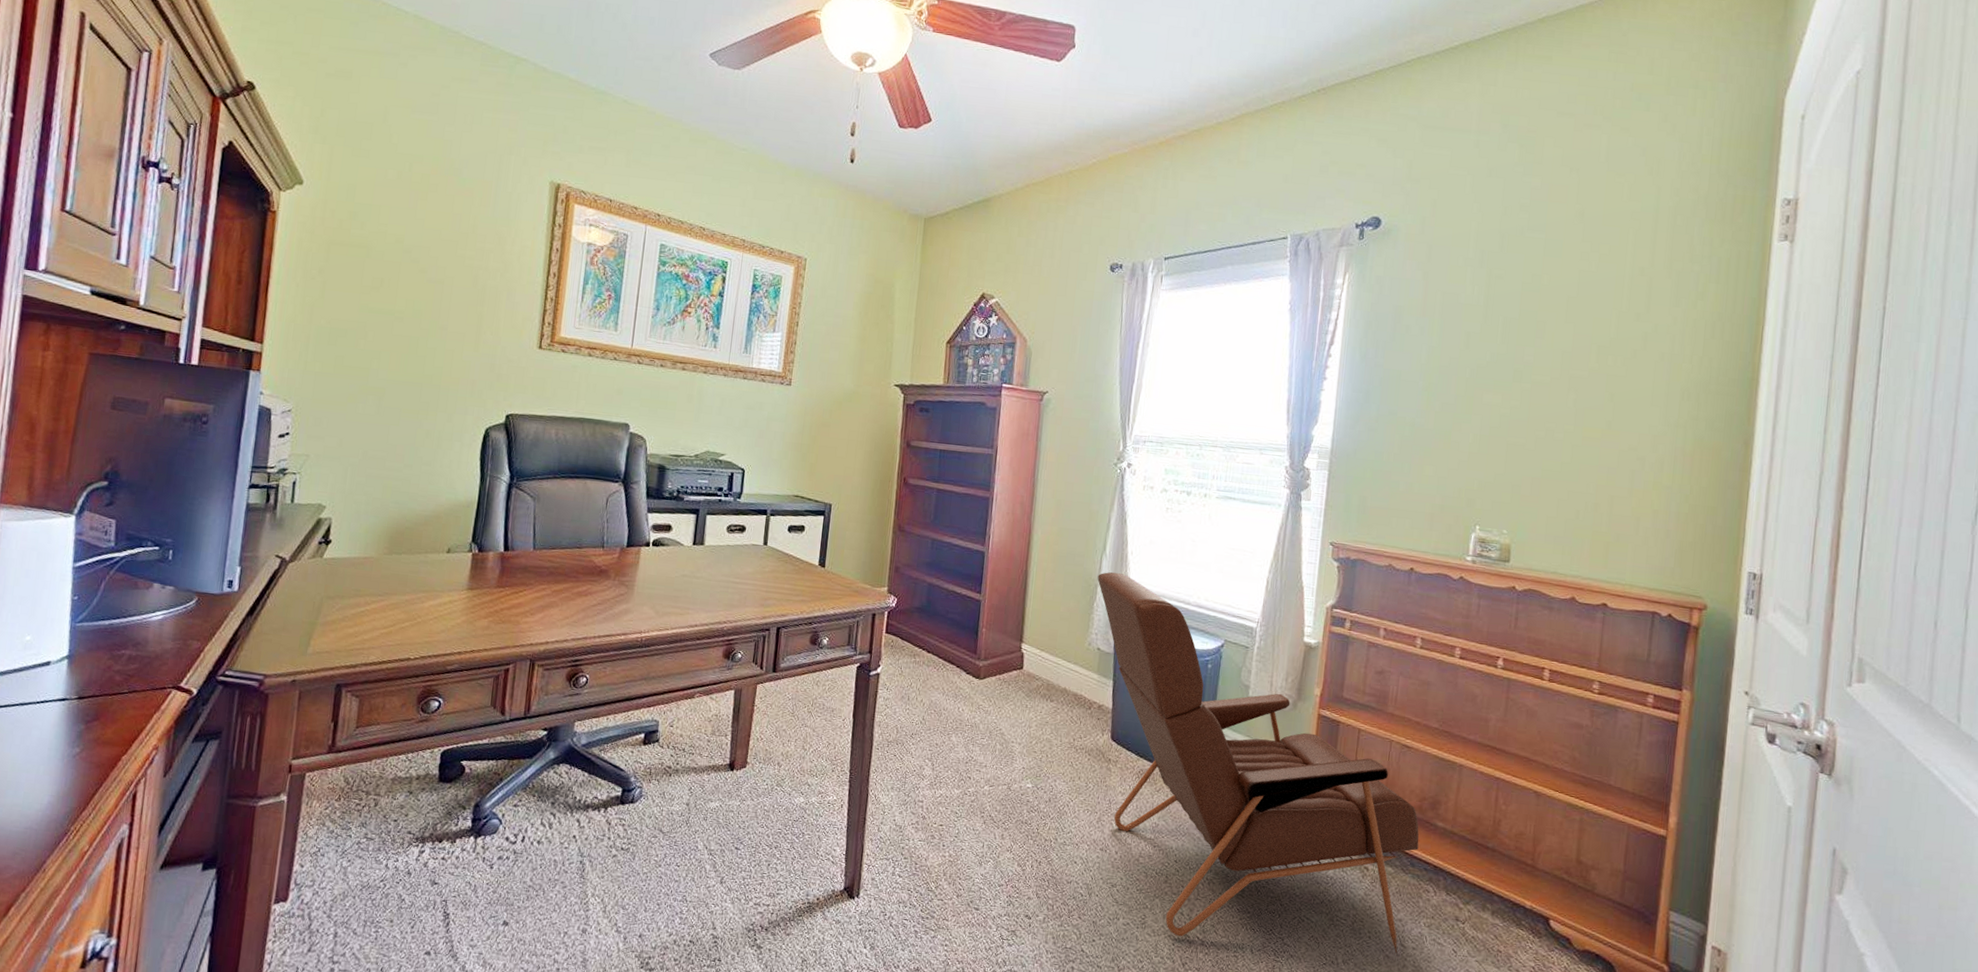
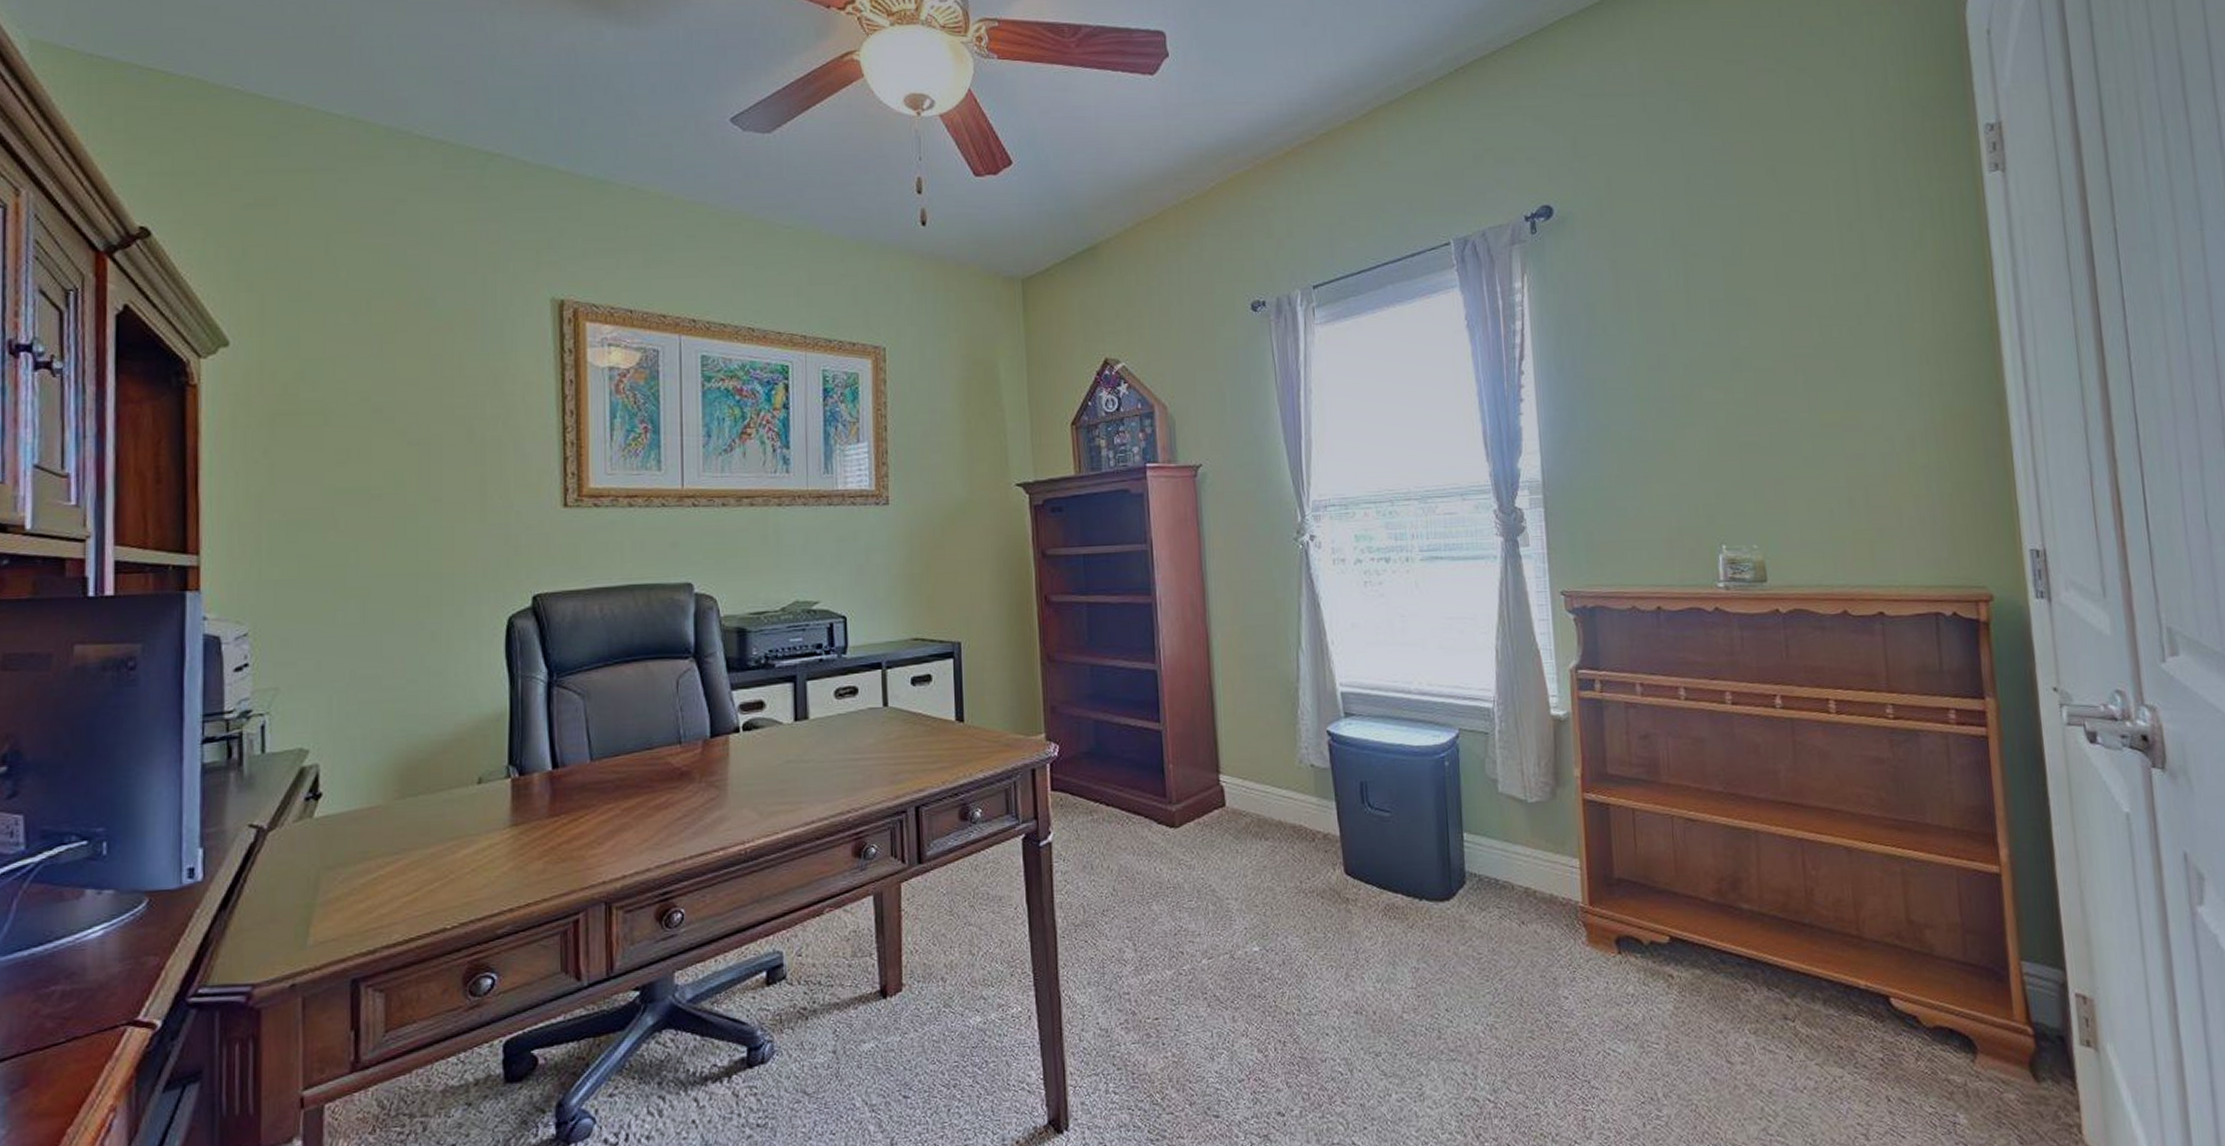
armchair: present [1097,572,1419,956] -> none [1297,668,1726,1103]

